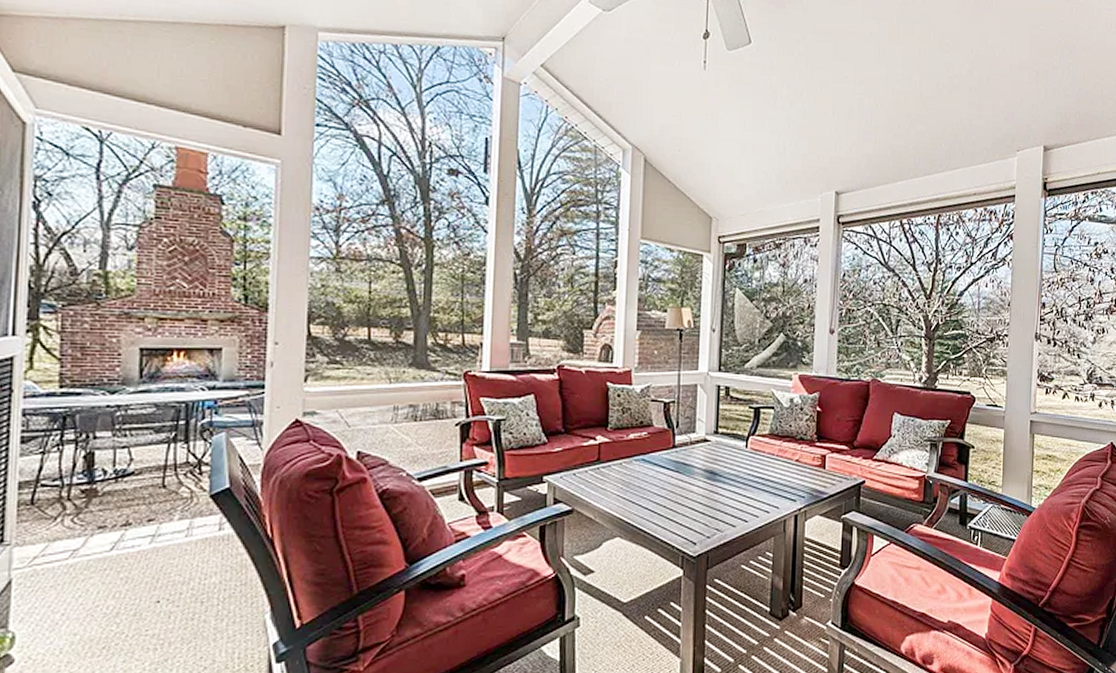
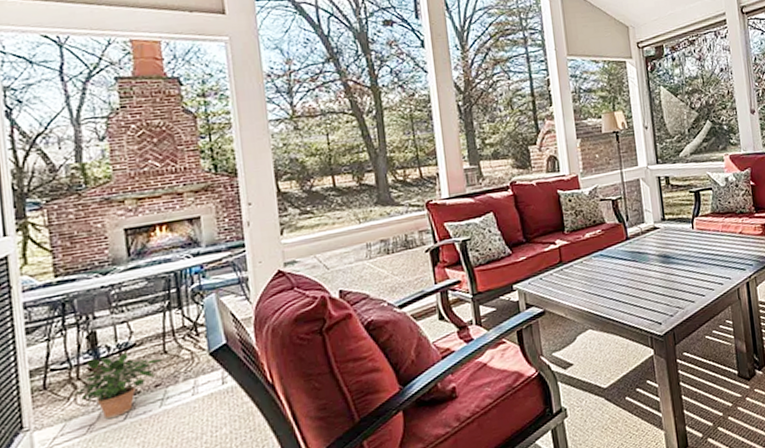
potted plant: none [61,480,161,548] -> present [73,353,163,420]

